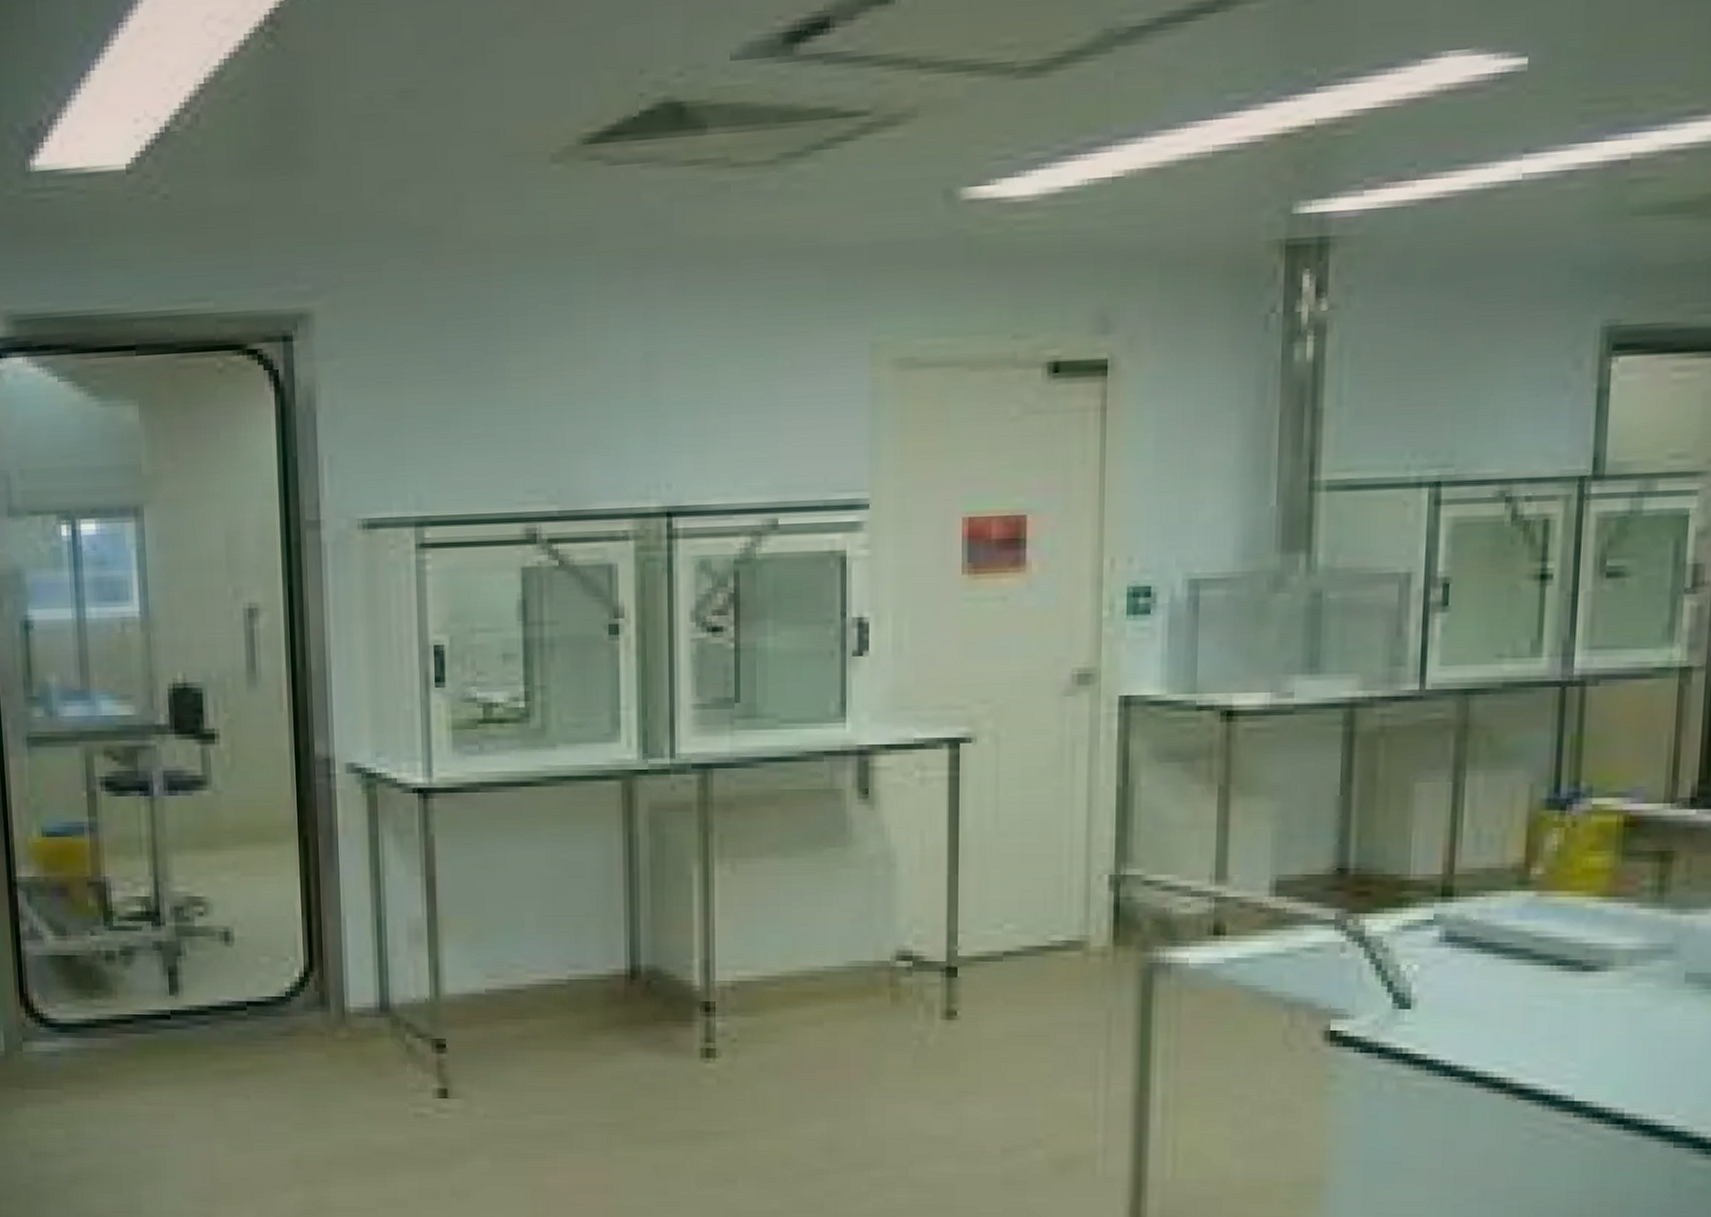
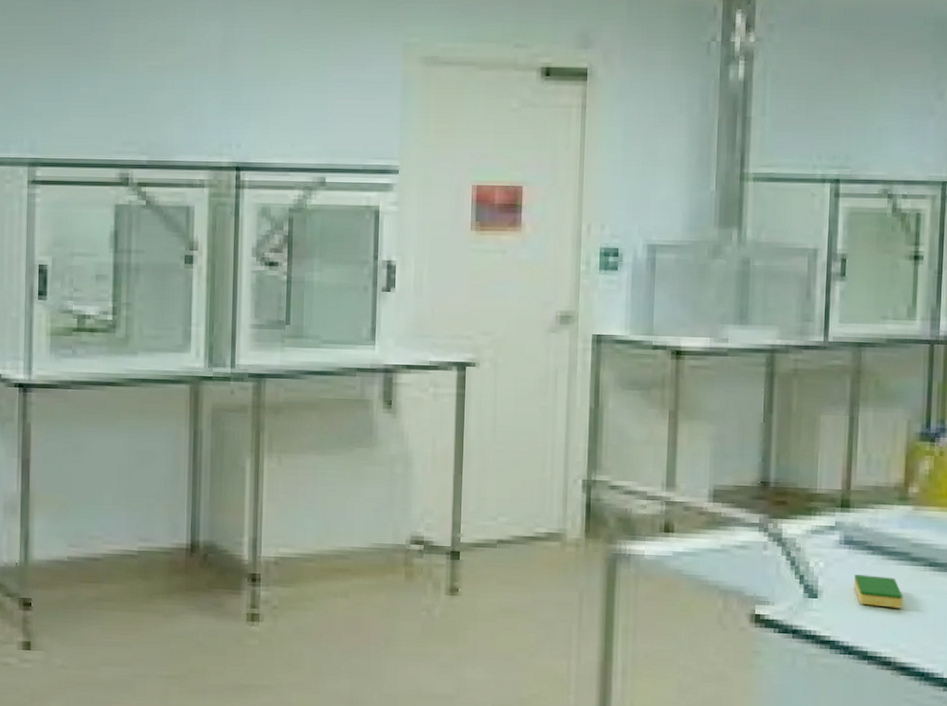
dish sponge: none [1458,978,1523,1018] -> present [854,575,903,608]

